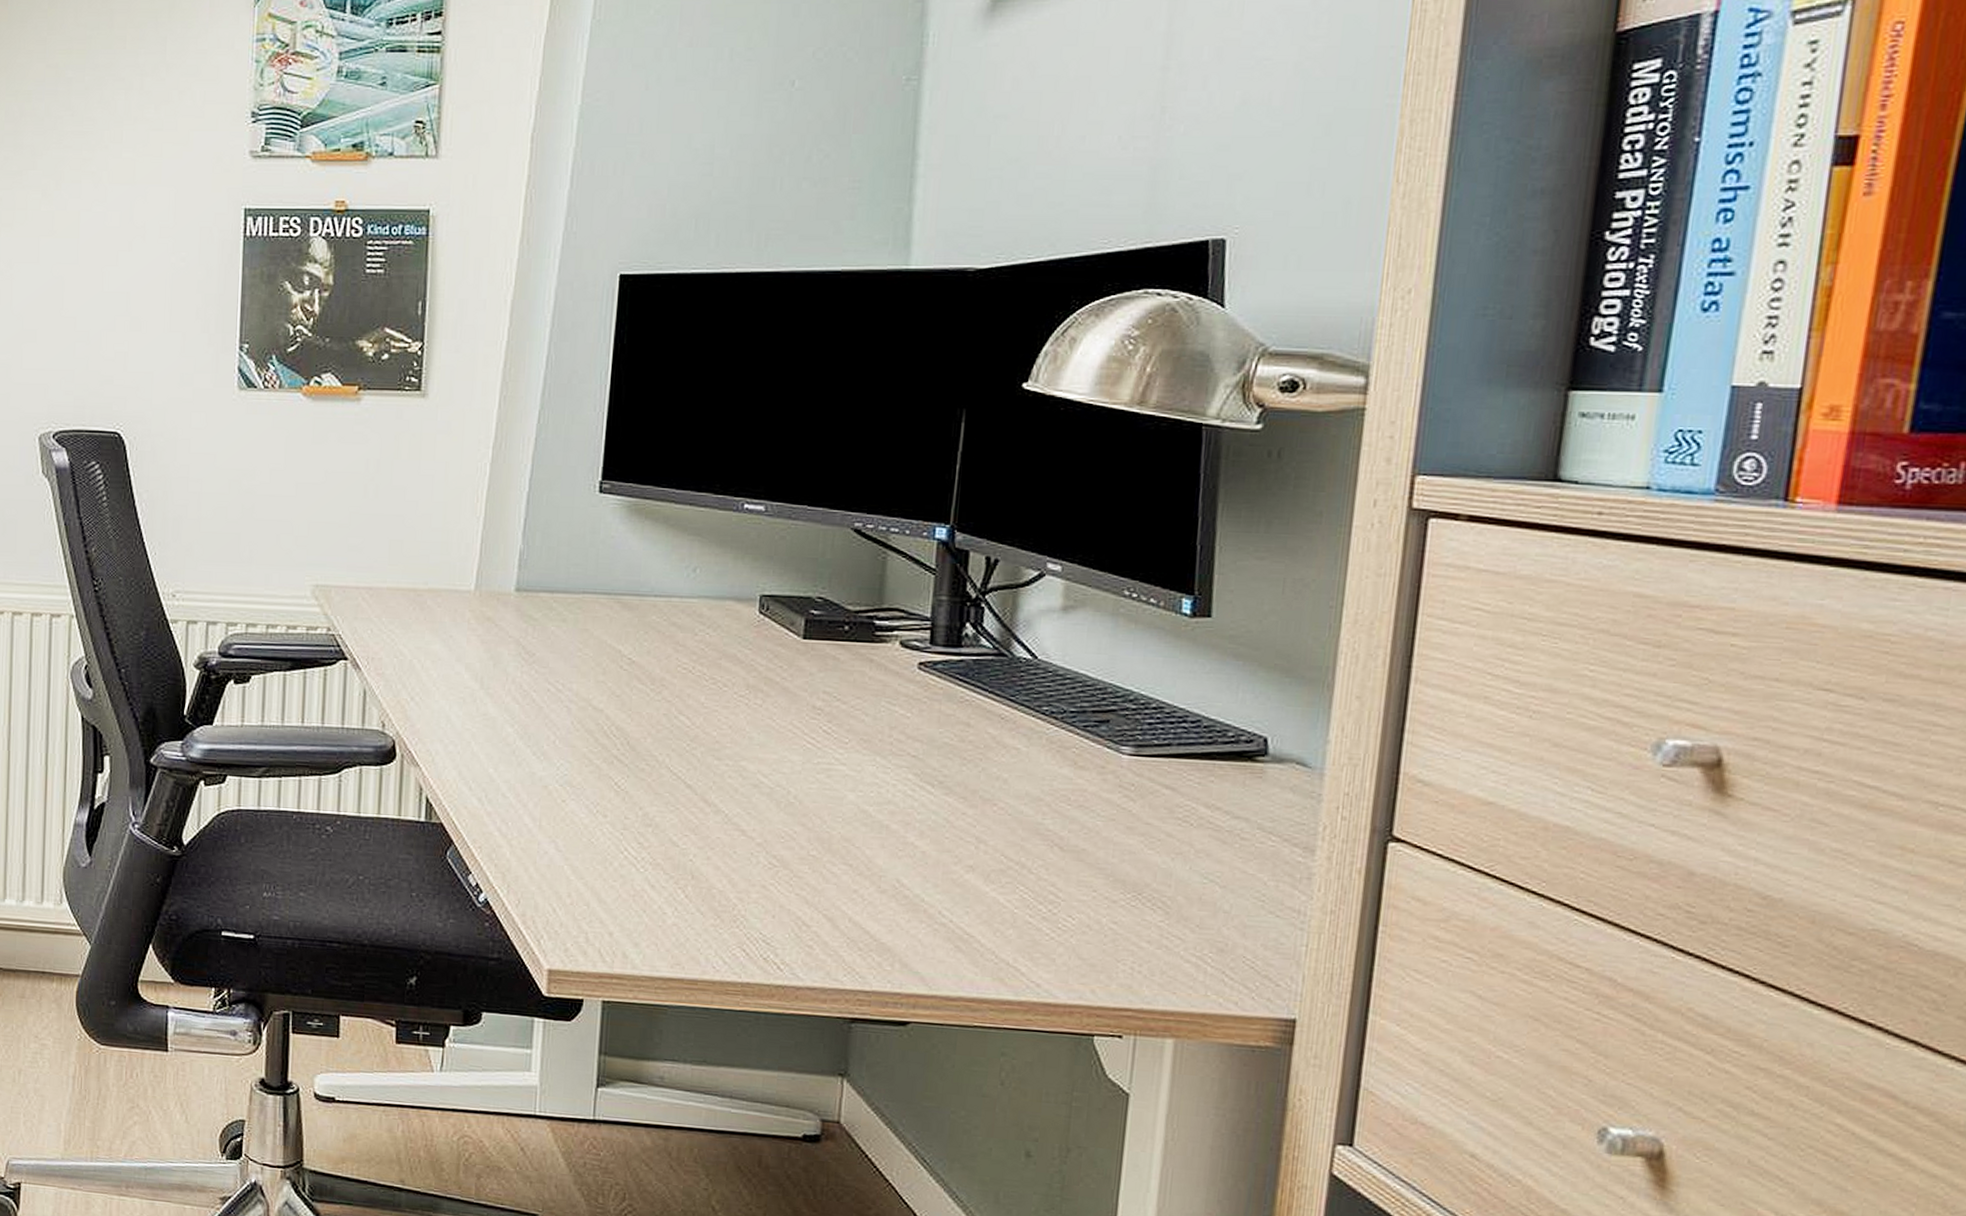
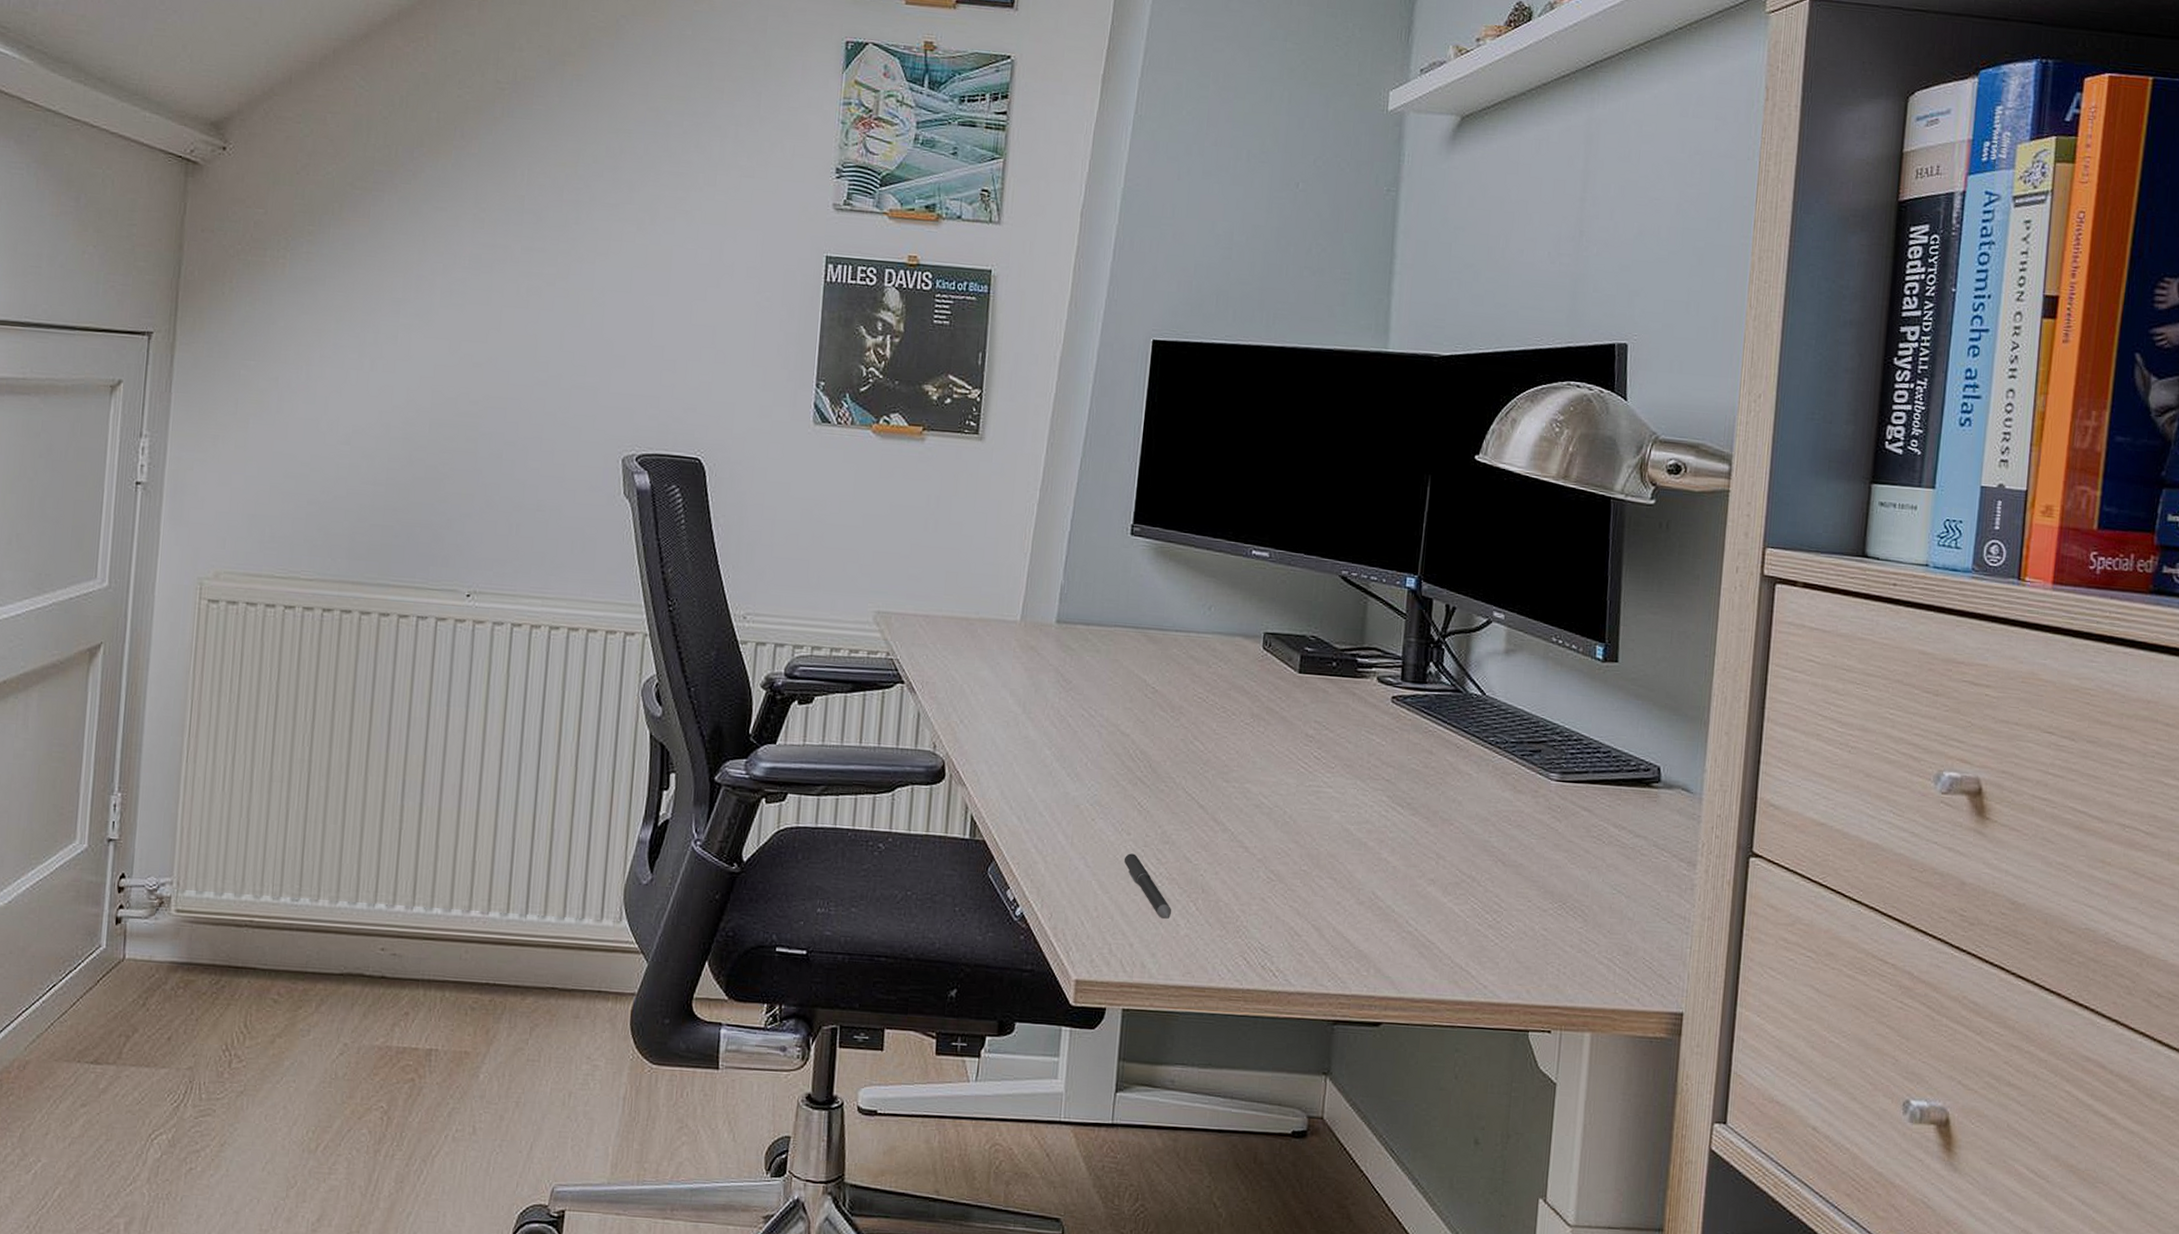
pen: none [600,837,657,907] -> present [1124,853,1172,919]

